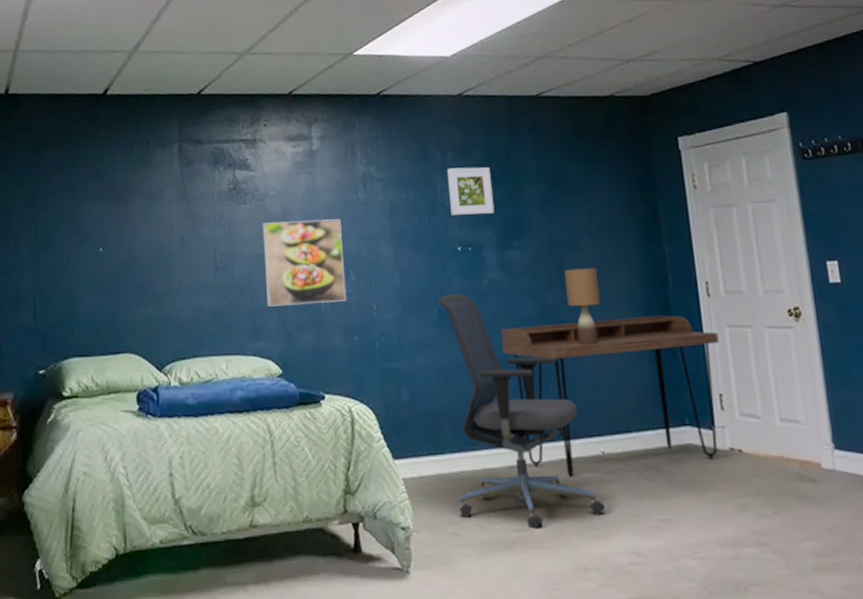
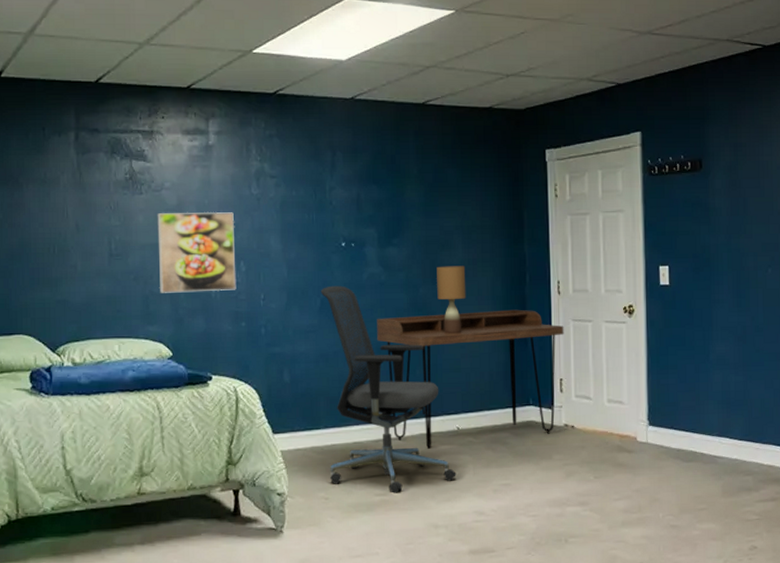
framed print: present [447,167,495,215] -> none [337,168,378,213]

